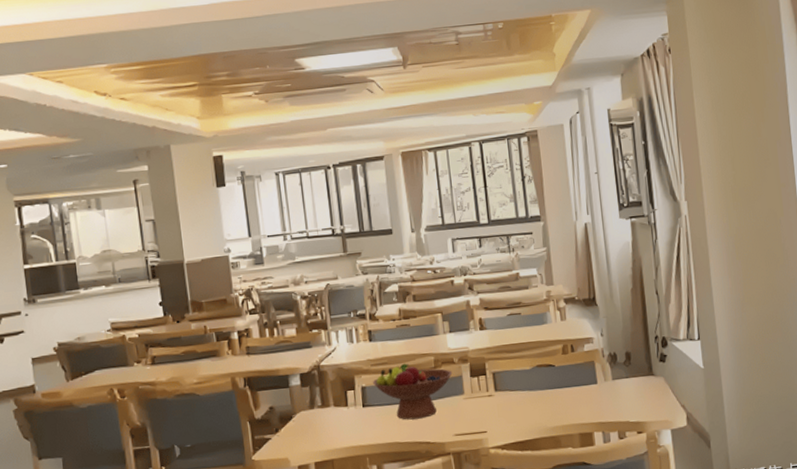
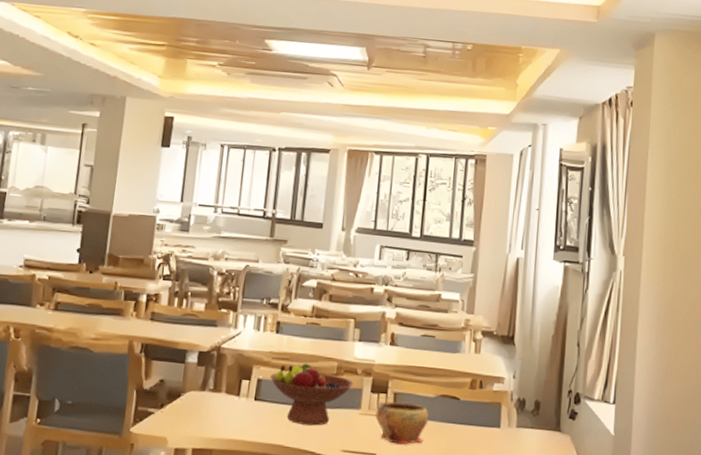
bowl: none [478,379,530,419] -> present [375,401,429,445]

